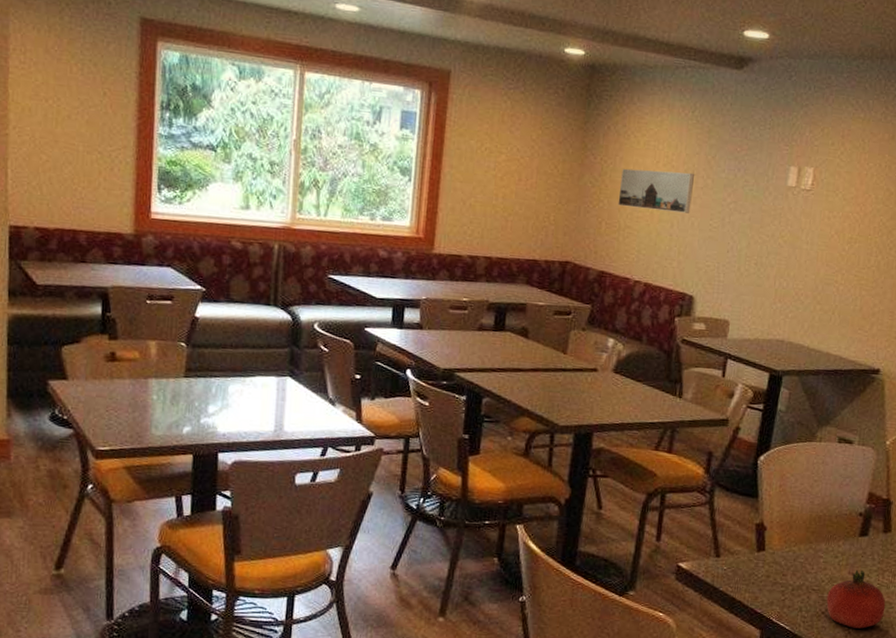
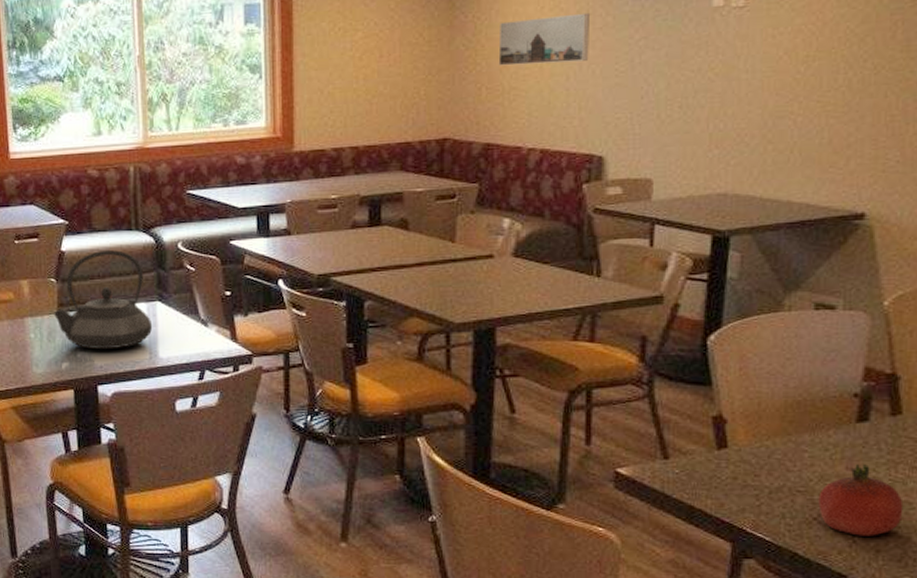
teapot: none [179,321,281,419] -> present [53,250,153,350]

